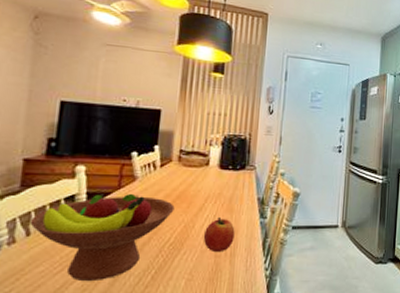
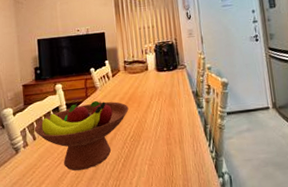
apple: present [203,216,235,253] -> none [154,111,180,141]

